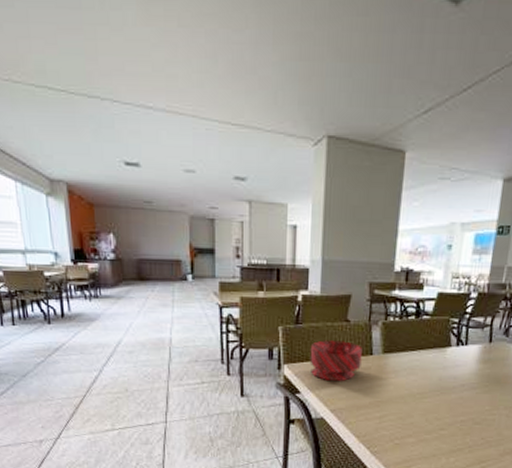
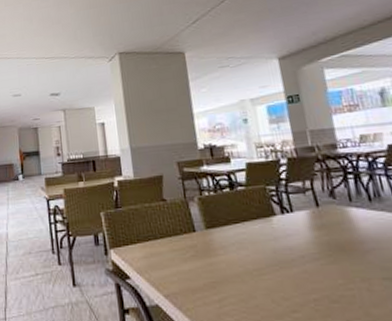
bowl: present [309,340,362,381] -> none [132,220,187,263]

